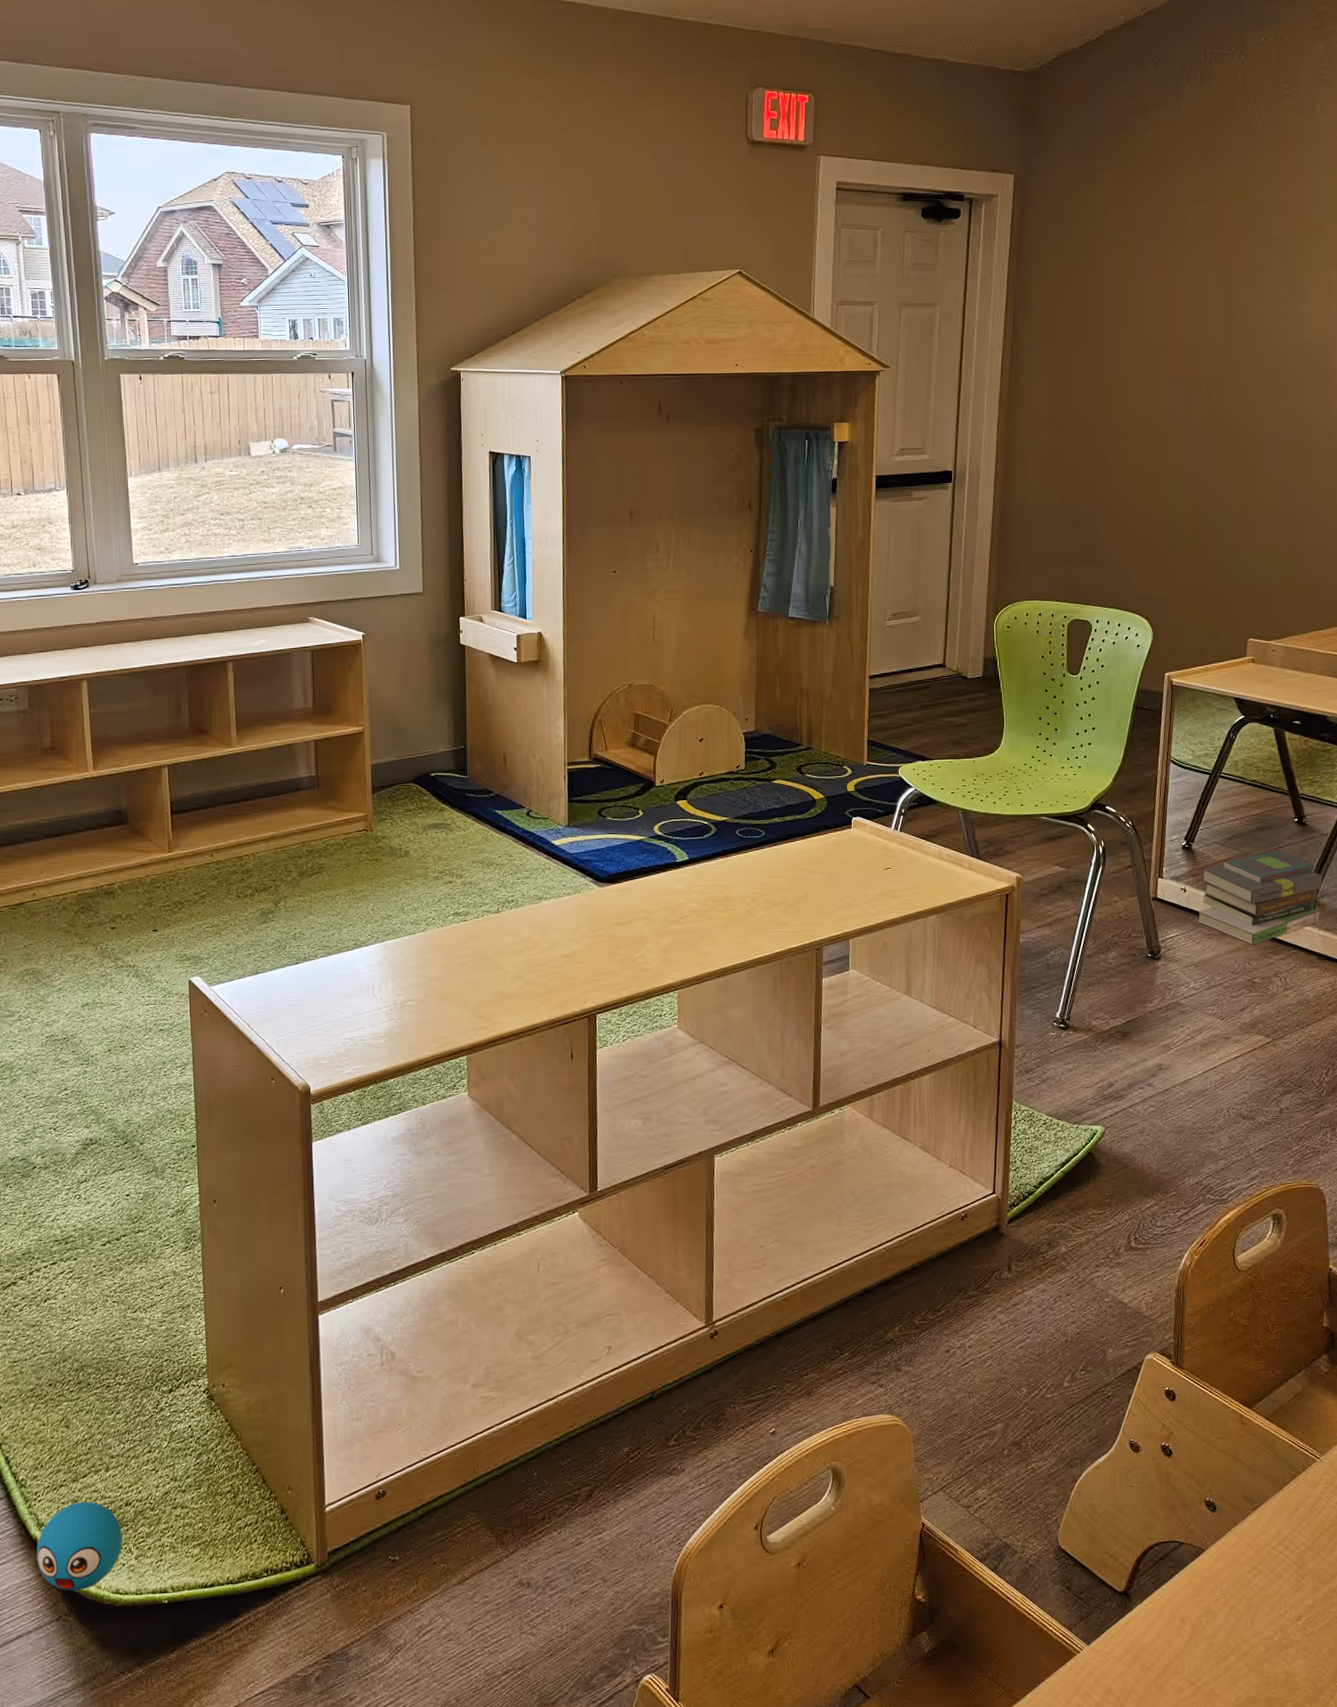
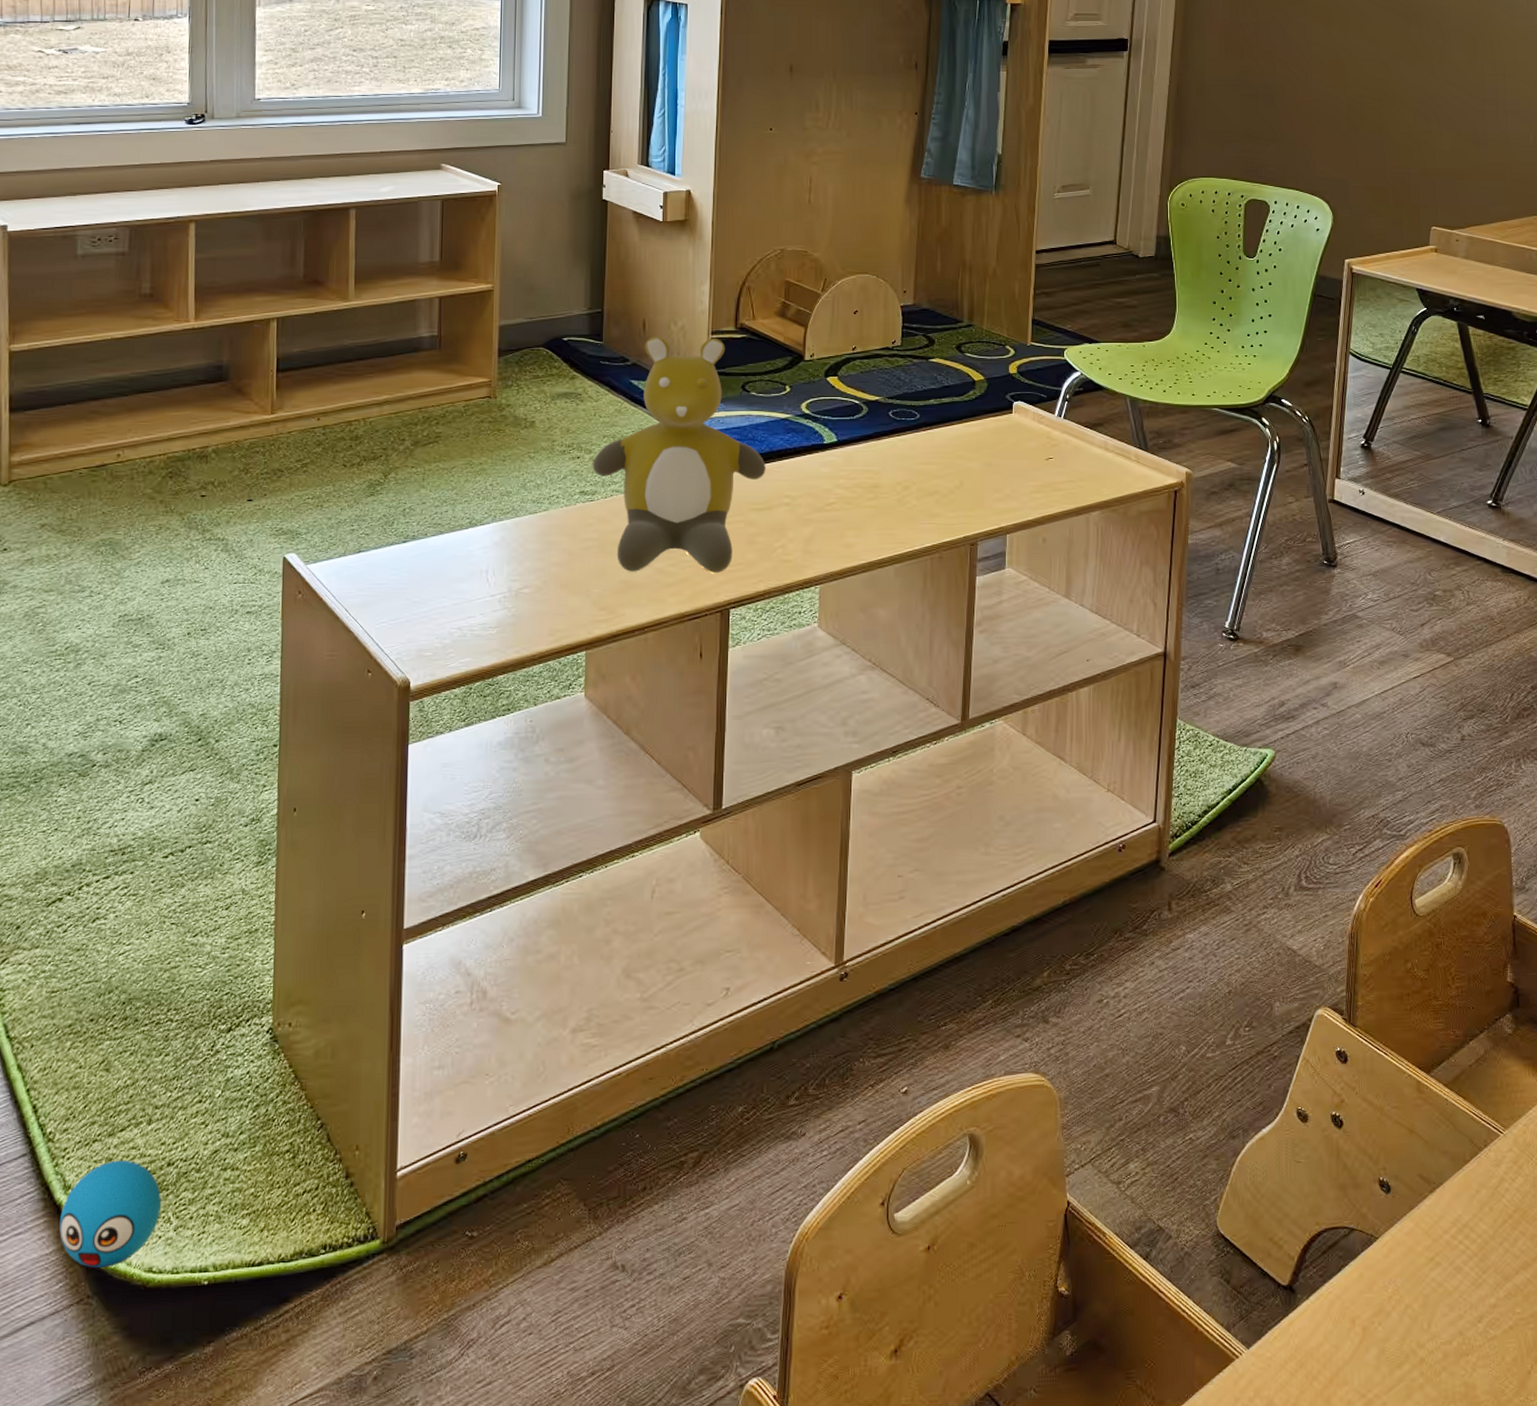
toy bear: none [464,768,624,984] -> present [592,337,766,574]
books: present [1197,849,1322,945] -> none [1376,452,1507,555]

